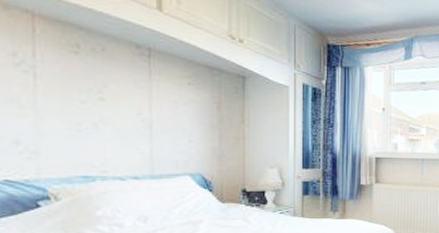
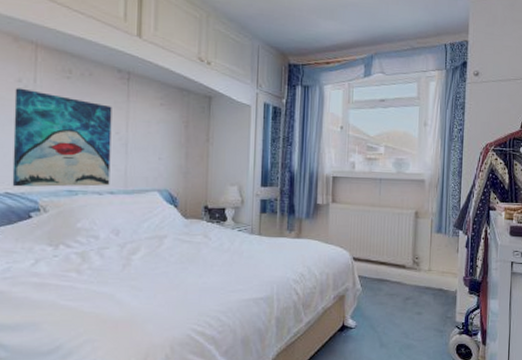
wall art: none [8,62,133,174] -> present [12,88,112,187]

